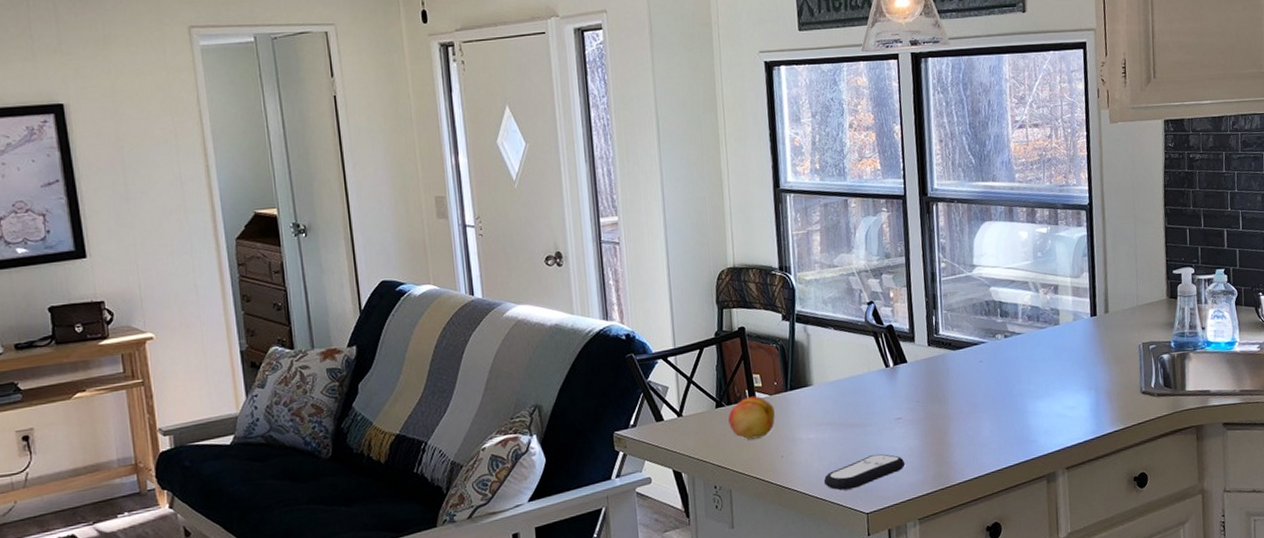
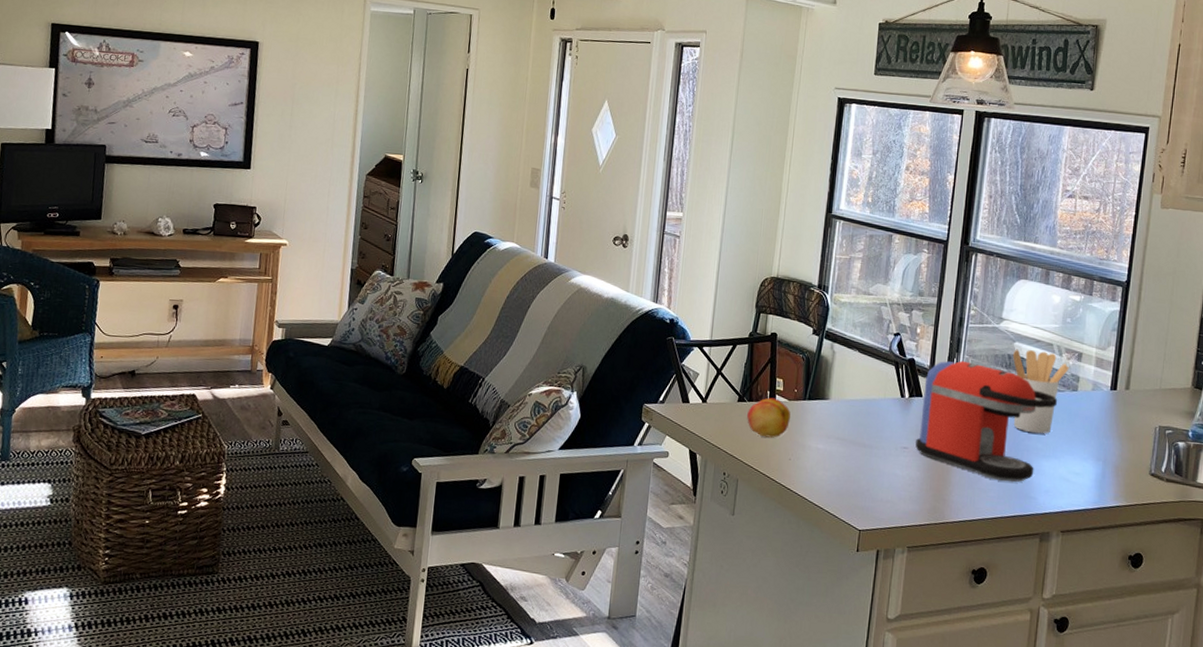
remote control: present [823,454,905,491] -> none [824,476,904,504]
coffee maker: none [907,316,1042,432] -> present [915,360,1058,483]
utensil holder: none [990,291,1048,376] -> present [1012,349,1069,434]

